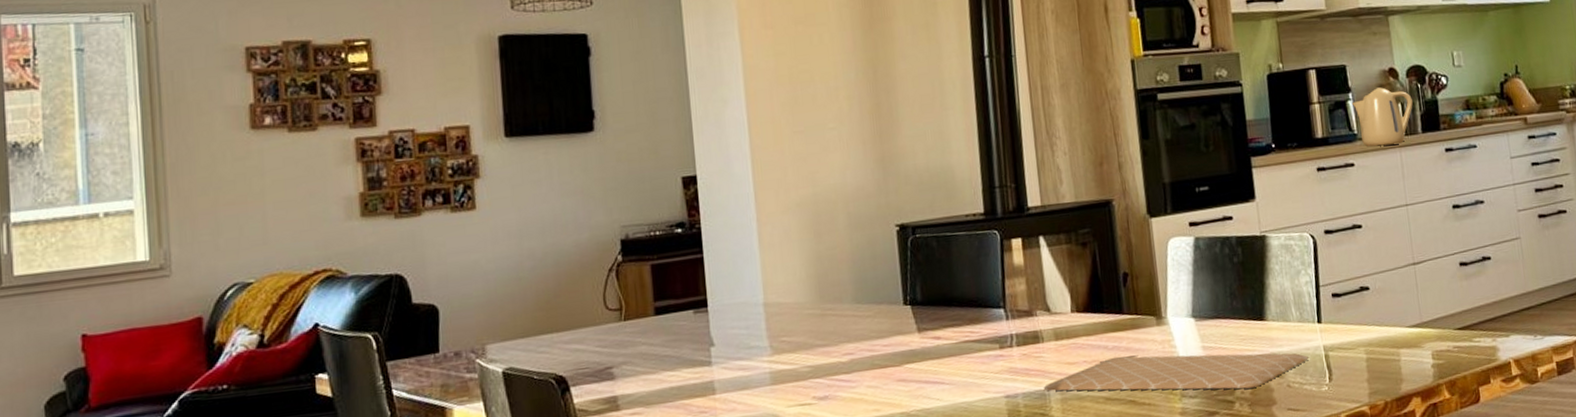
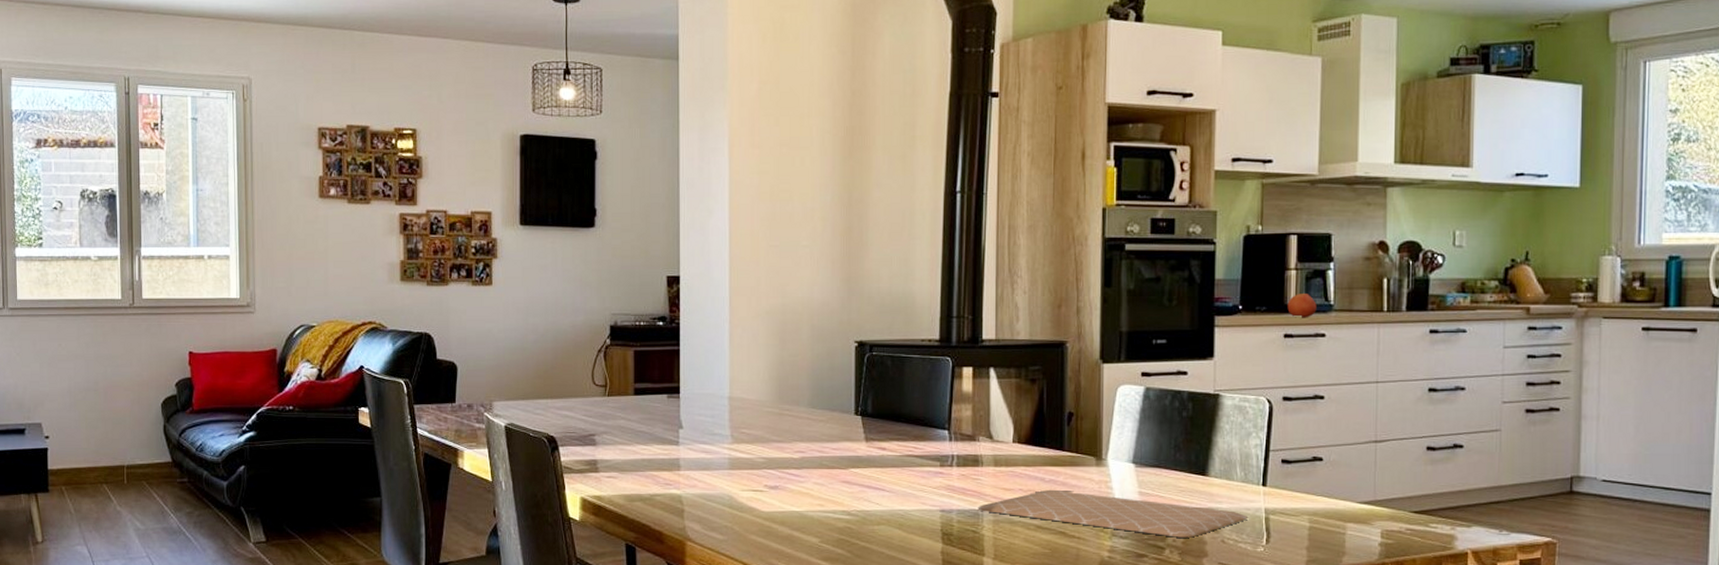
fruit: none [1315,125,1343,152] -> present [1287,292,1317,319]
kettle: present [1351,87,1413,147] -> none [1332,260,1401,320]

